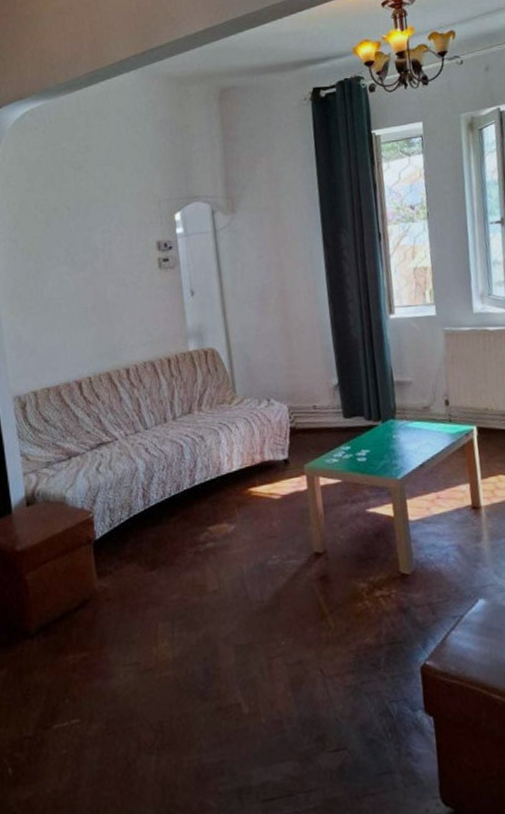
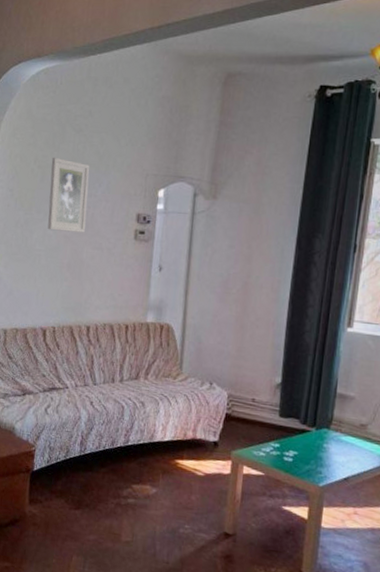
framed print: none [54,198,104,276] -> present [47,157,90,233]

